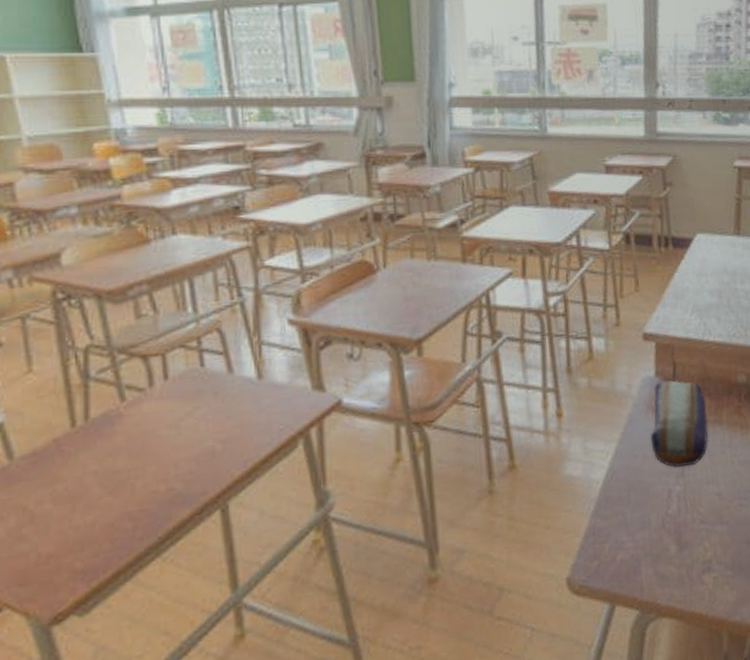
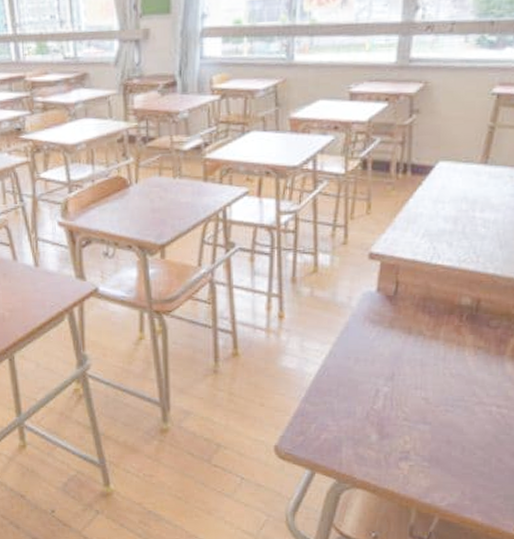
pencil case: present [650,380,708,467] -> none [364,297,425,371]

